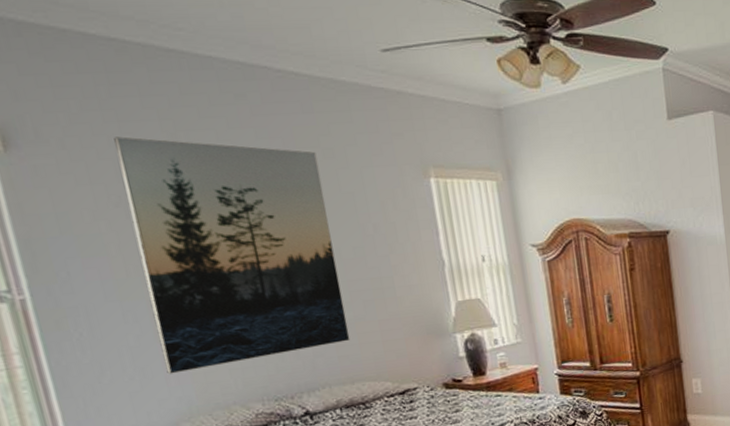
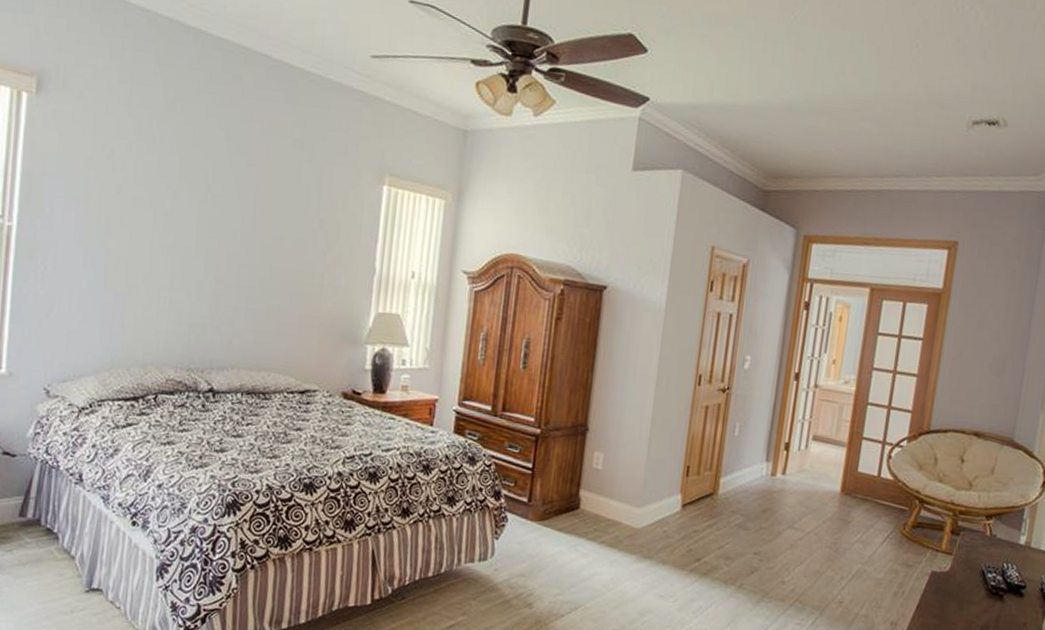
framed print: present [113,136,350,374] -> none [104,96,287,329]

